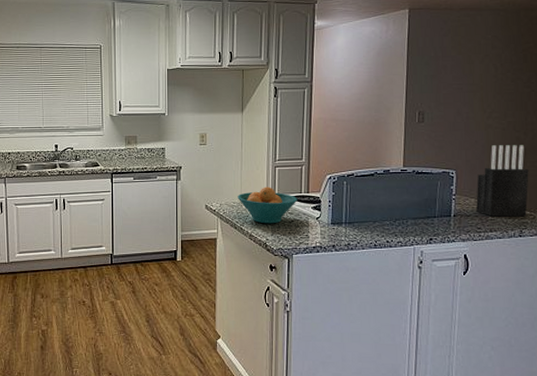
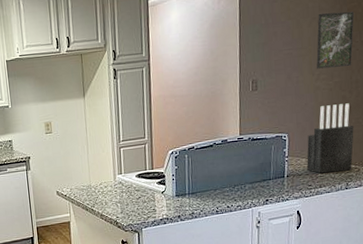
fruit bowl: present [237,187,298,224] -> none [86,167,143,203]
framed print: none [488,51,530,107] -> present [316,11,355,69]

